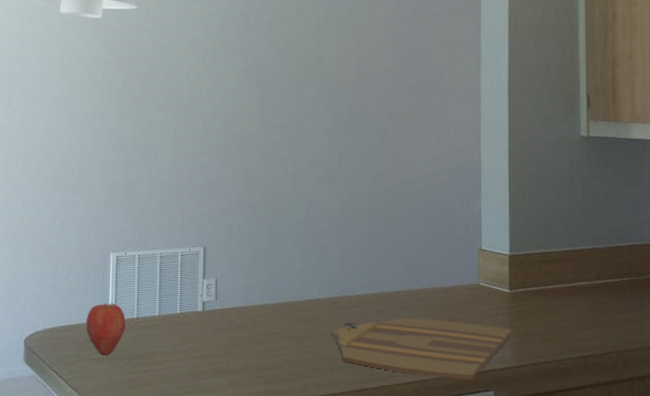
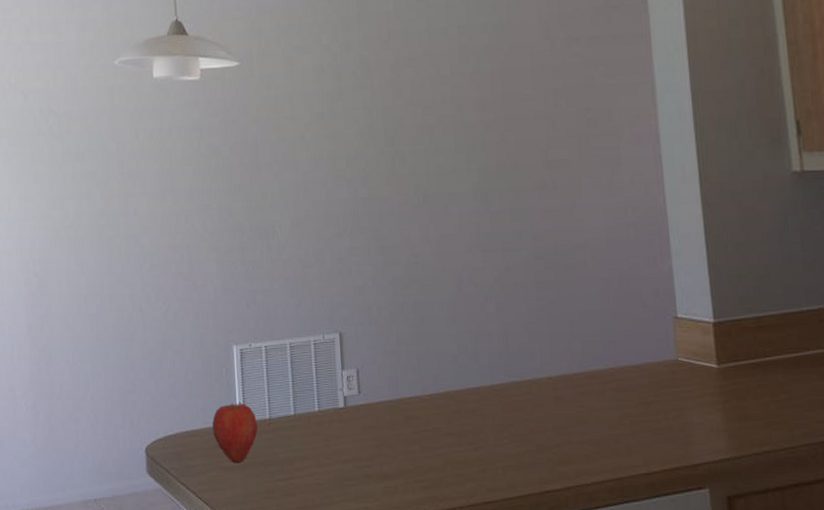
cutting board: present [332,317,513,380] -> none [500,404,727,476]

